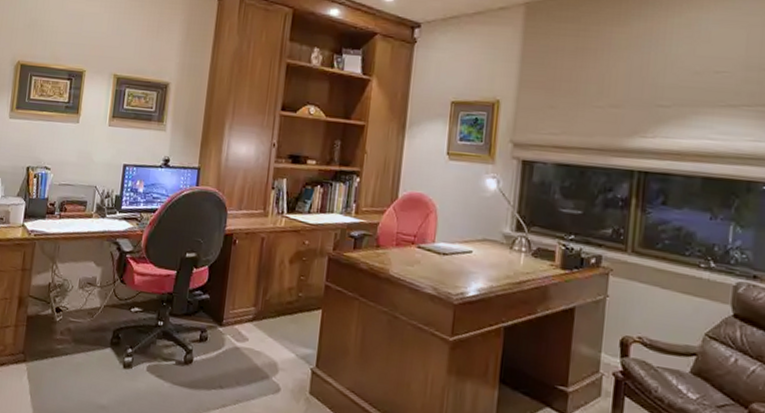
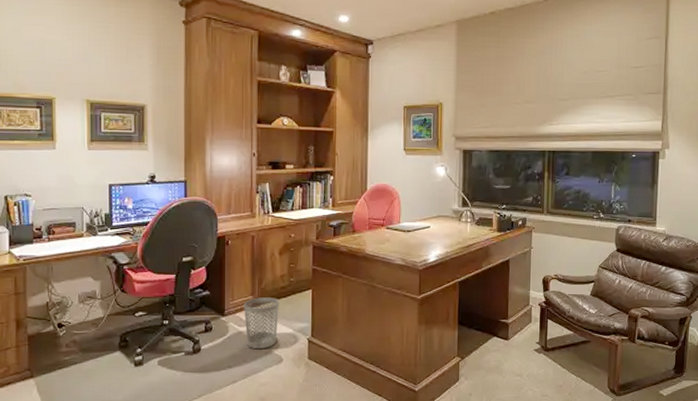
wastebasket: none [242,310,284,372] -> present [244,297,279,350]

